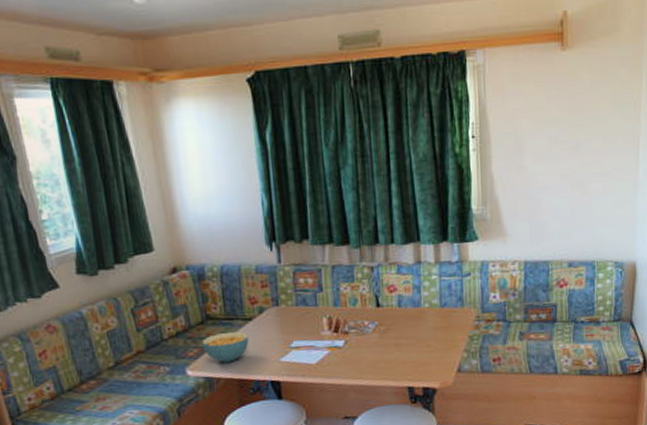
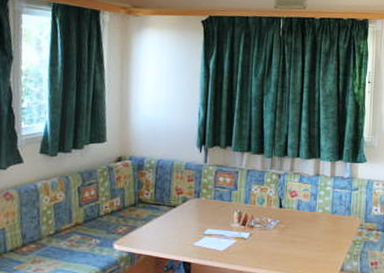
cereal bowl: present [201,331,249,363] -> none [130,215,171,241]

